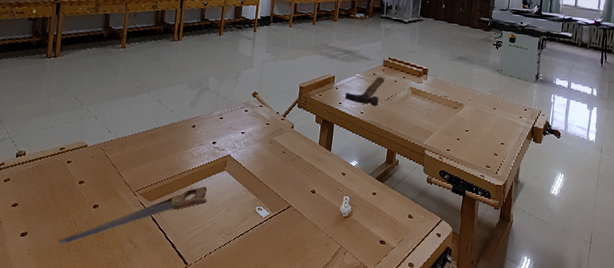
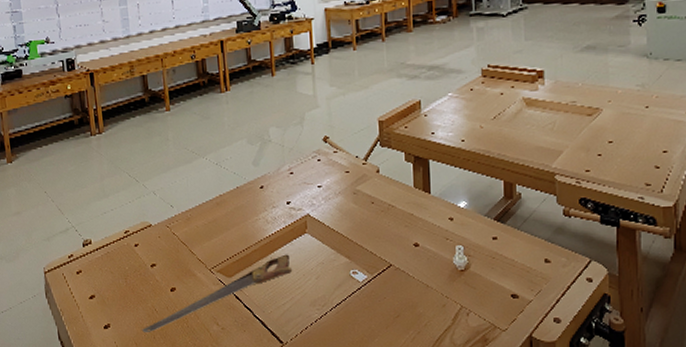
claw hammer: present [344,77,385,107] -> none [437,91,487,130]

